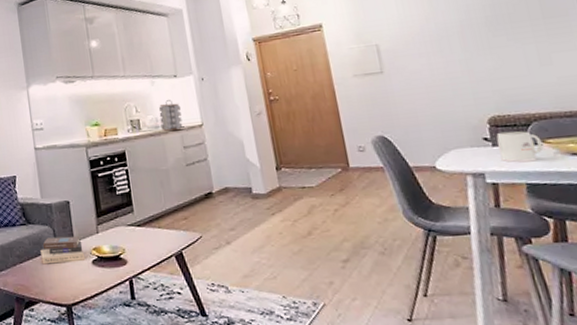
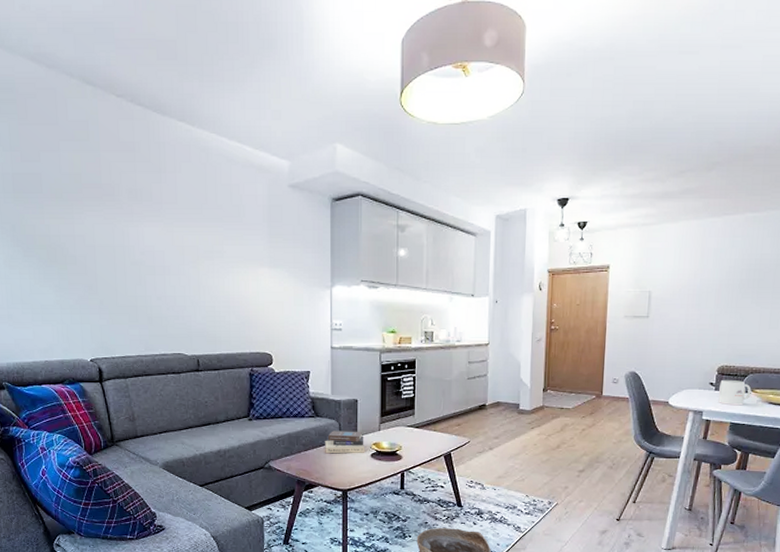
spice rack: present [158,100,183,132] -> none [452,317,472,347]

